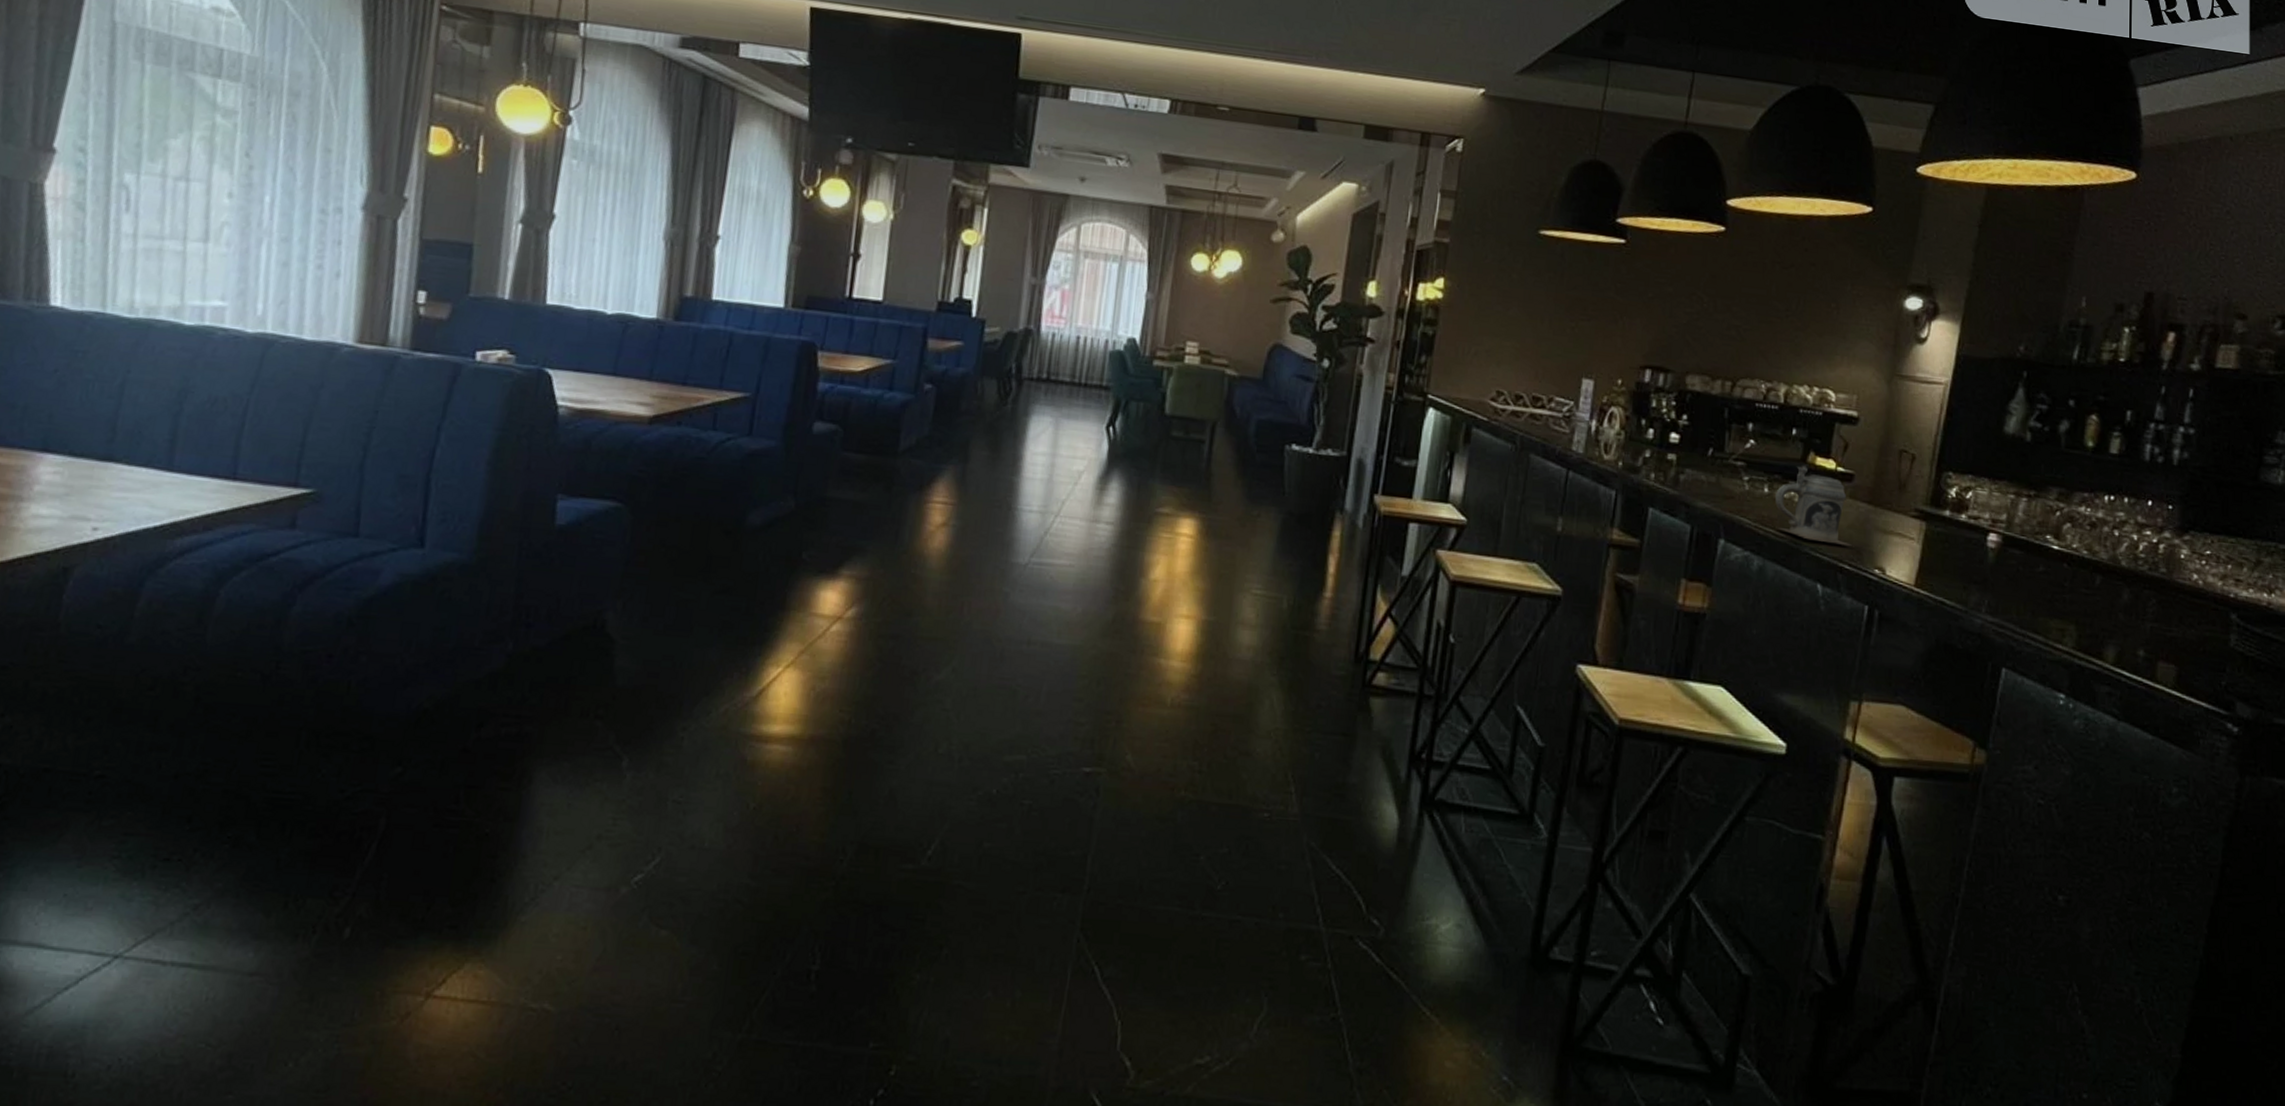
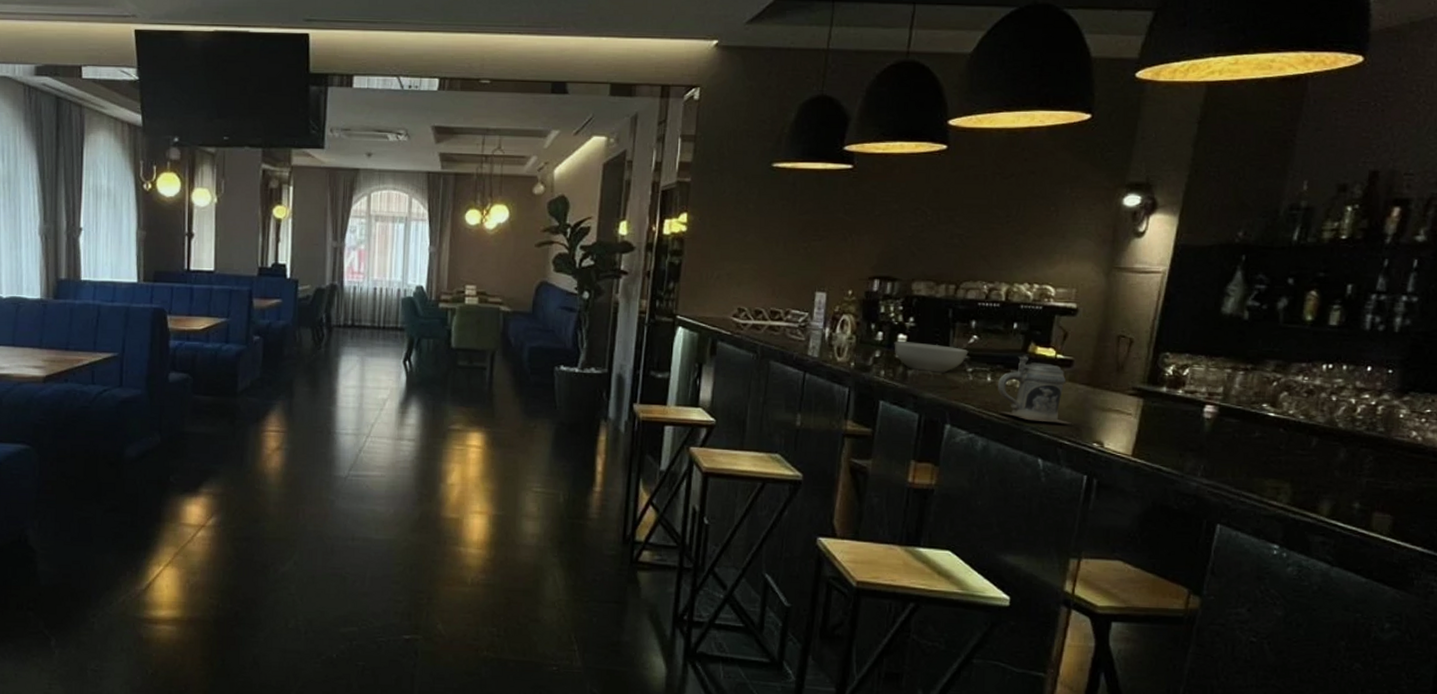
bowl: none [1665,440,1745,480] -> present [894,341,969,373]

